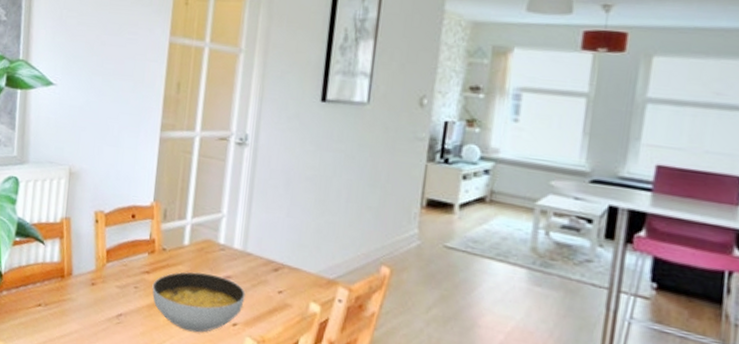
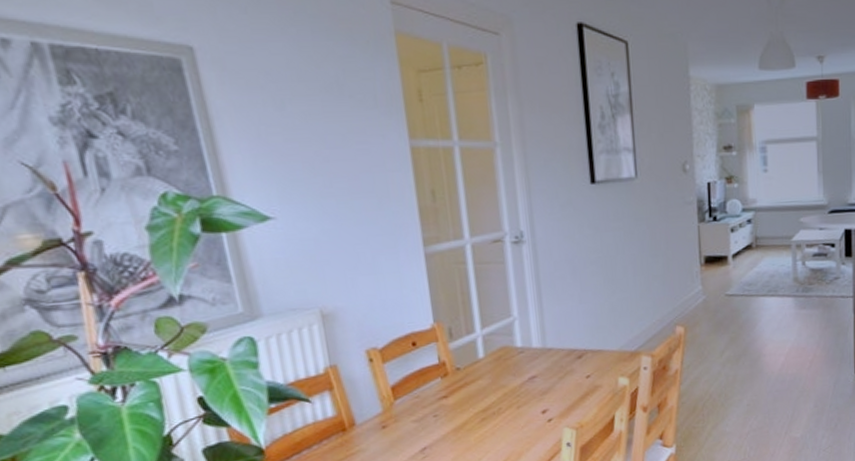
soup bowl: present [152,271,245,333] -> none [453,378,555,442]

